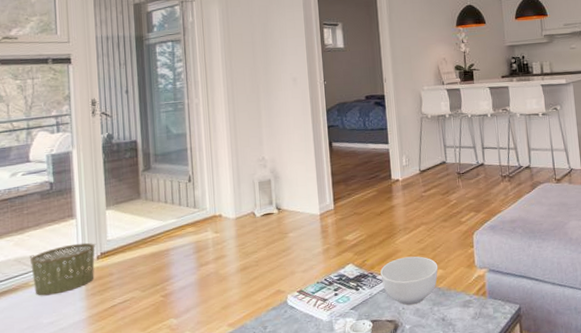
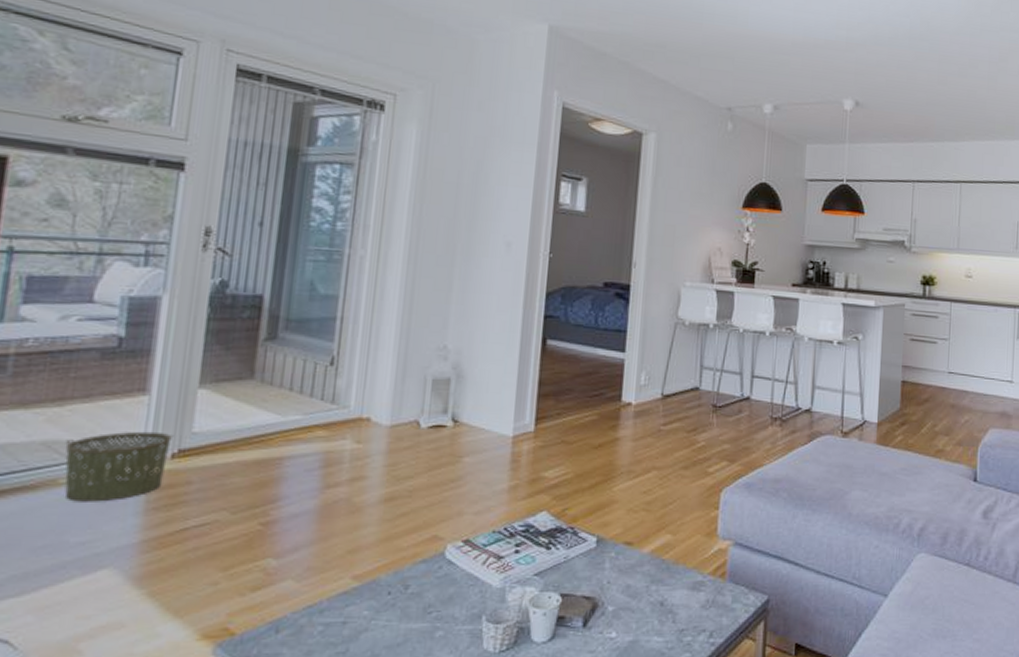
bowl: present [380,256,438,306] -> none [584,511,667,579]

